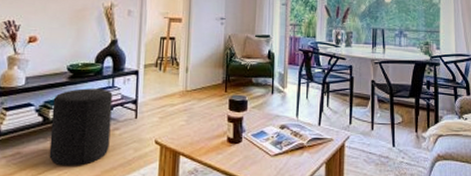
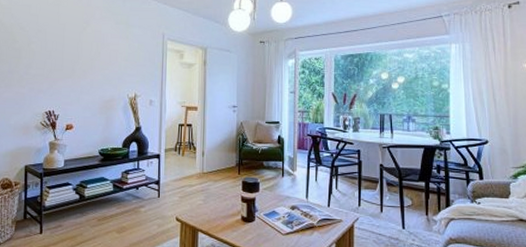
stool: present [49,88,113,166] -> none [85,170,138,239]

